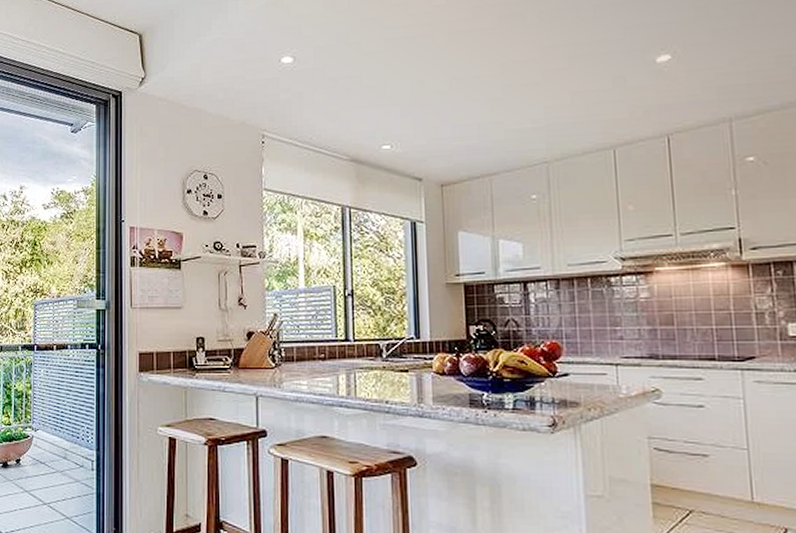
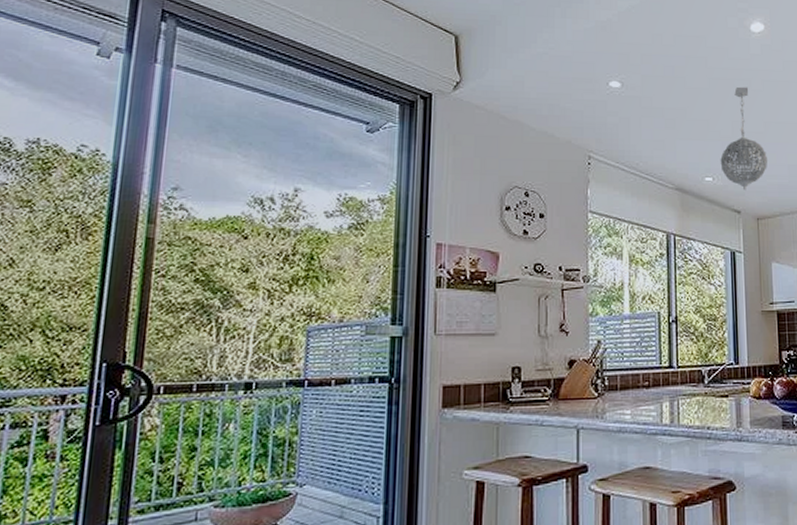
pendant light: none [399,43,453,156] -> present [720,86,767,191]

